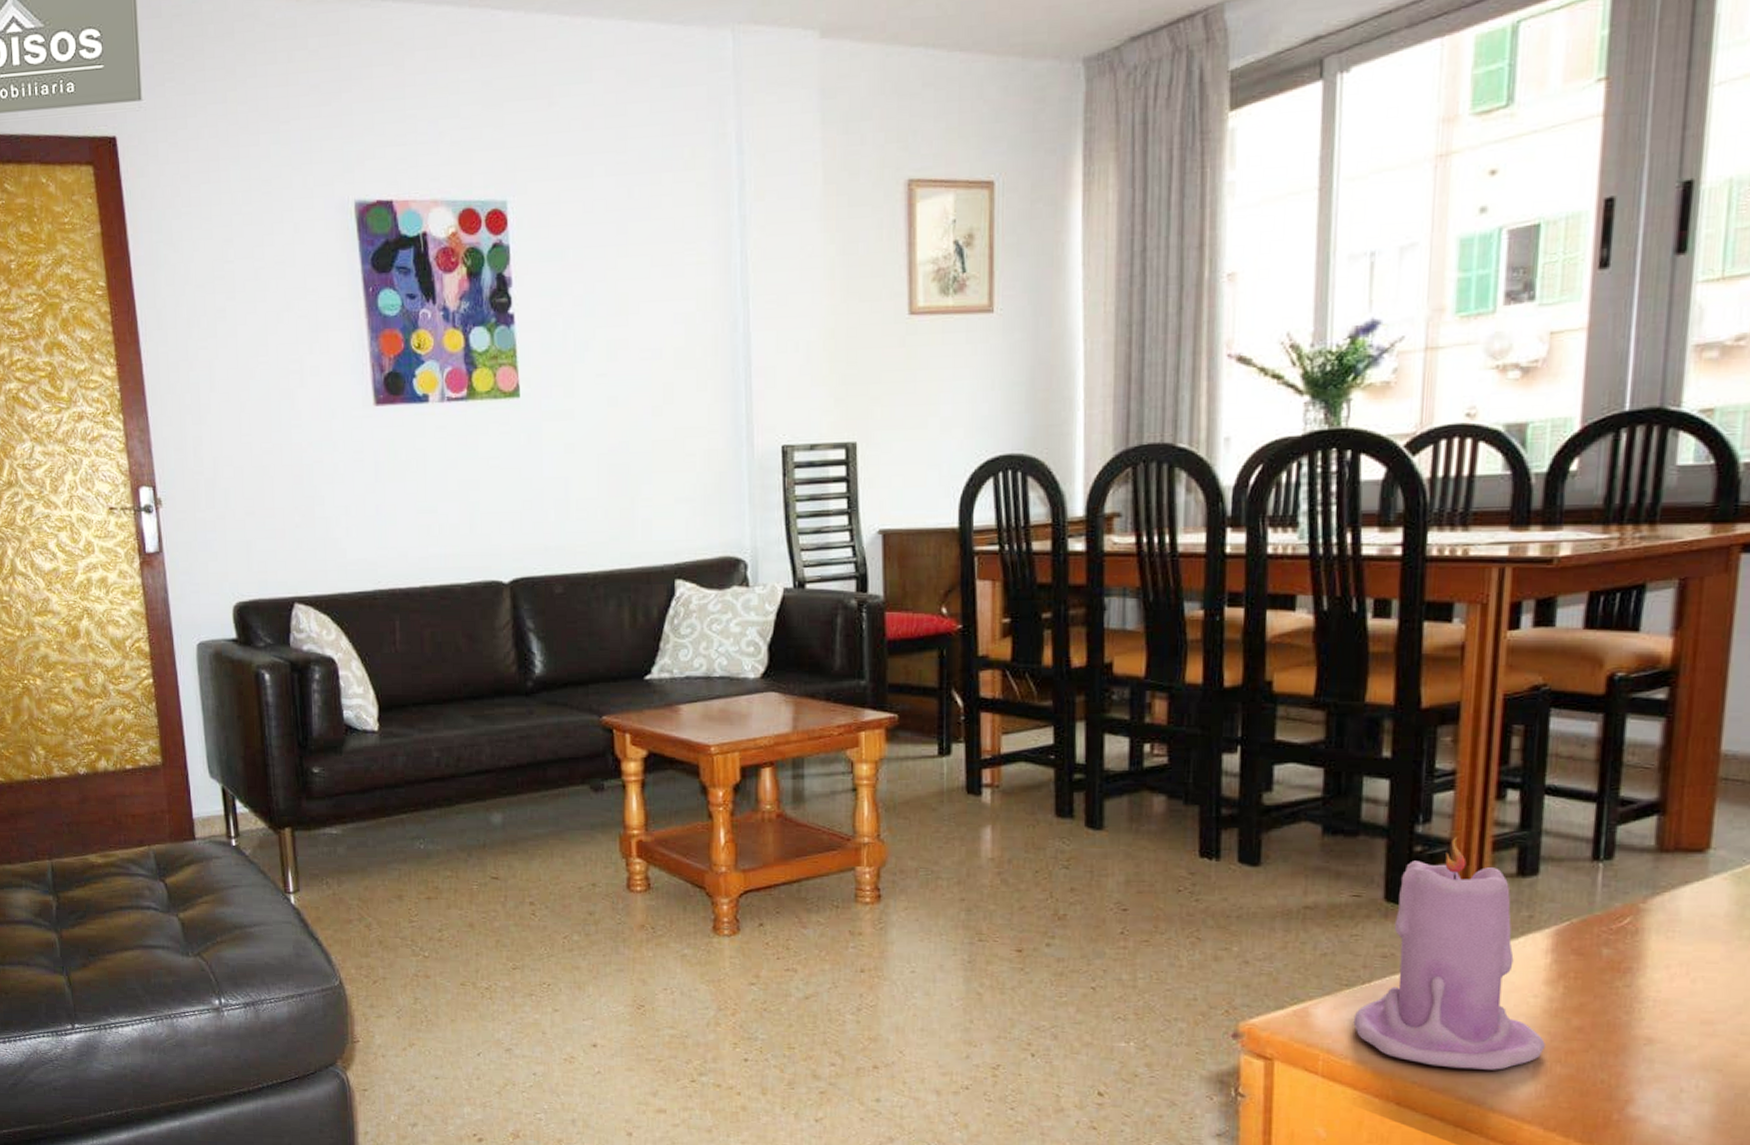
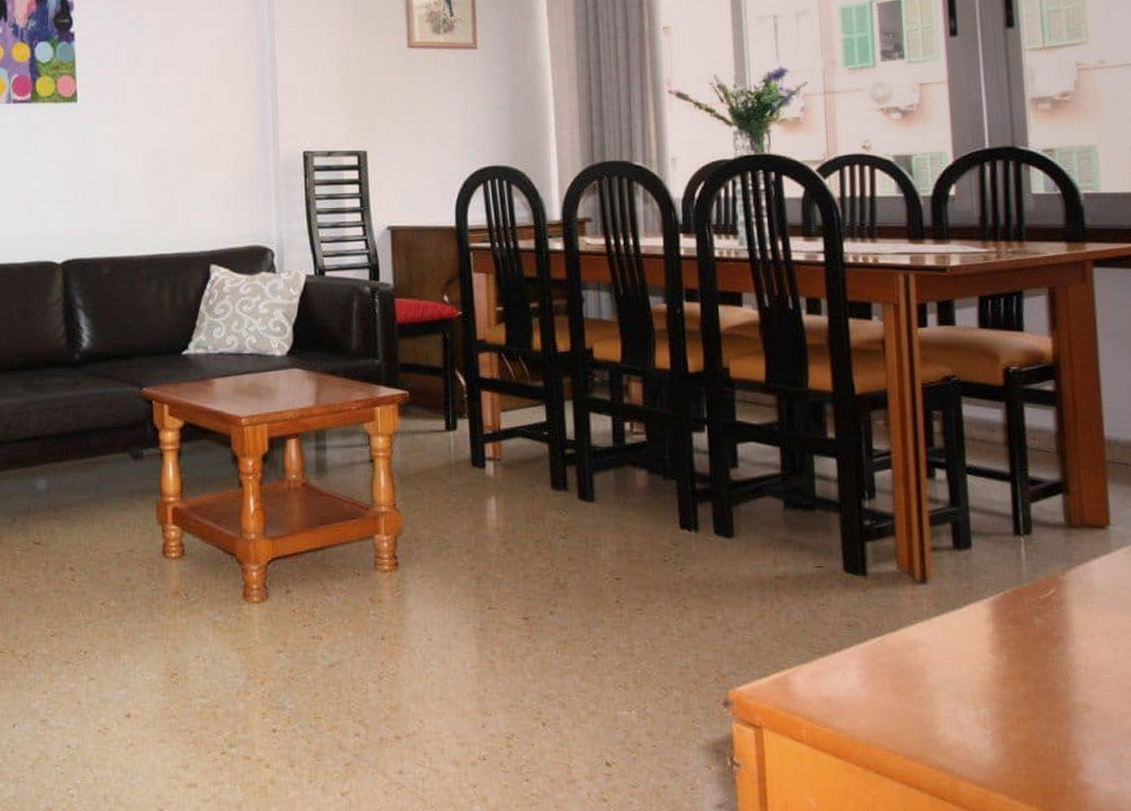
candle: present [1353,836,1545,1070] -> none [829,512,999,738]

